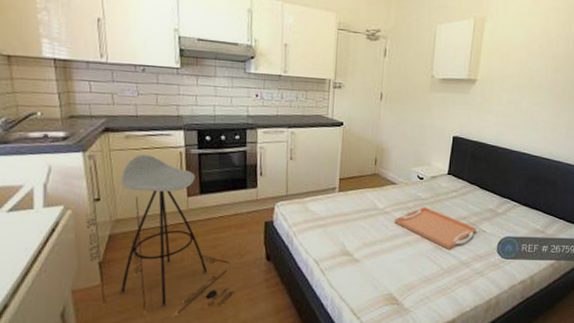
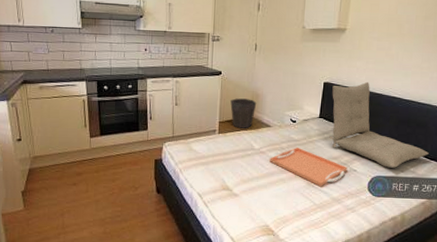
stool: present [86,154,234,313] -> none [11,102,131,236]
waste bin: none [352,152,382,186] -> present [230,98,257,128]
seat cushion: none [458,136,558,228] -> present [329,81,429,168]

